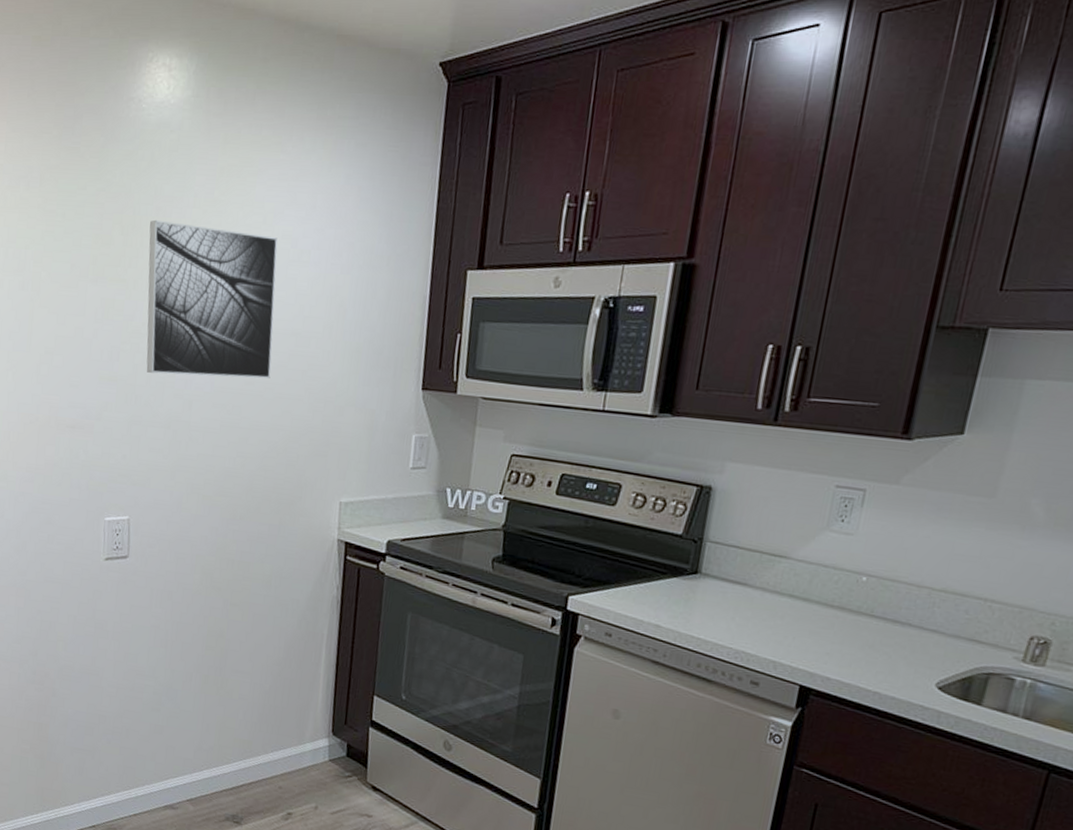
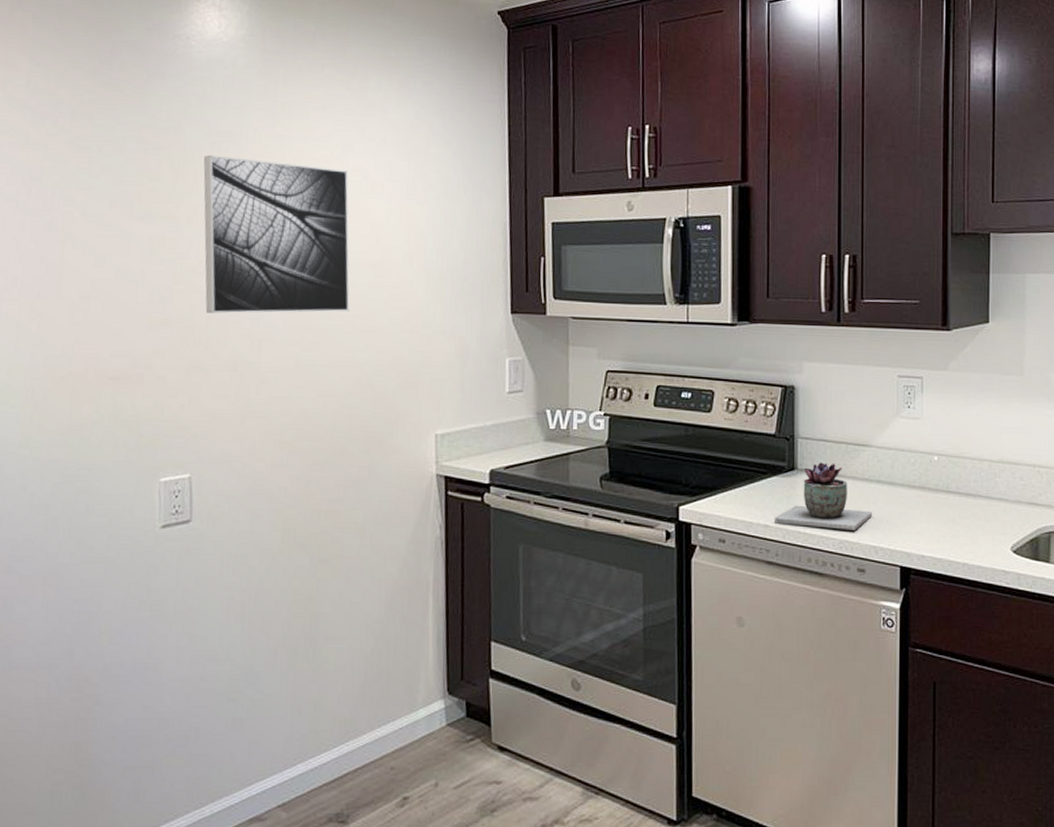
succulent plant: none [667,569,779,643] -> present [775,462,873,530]

